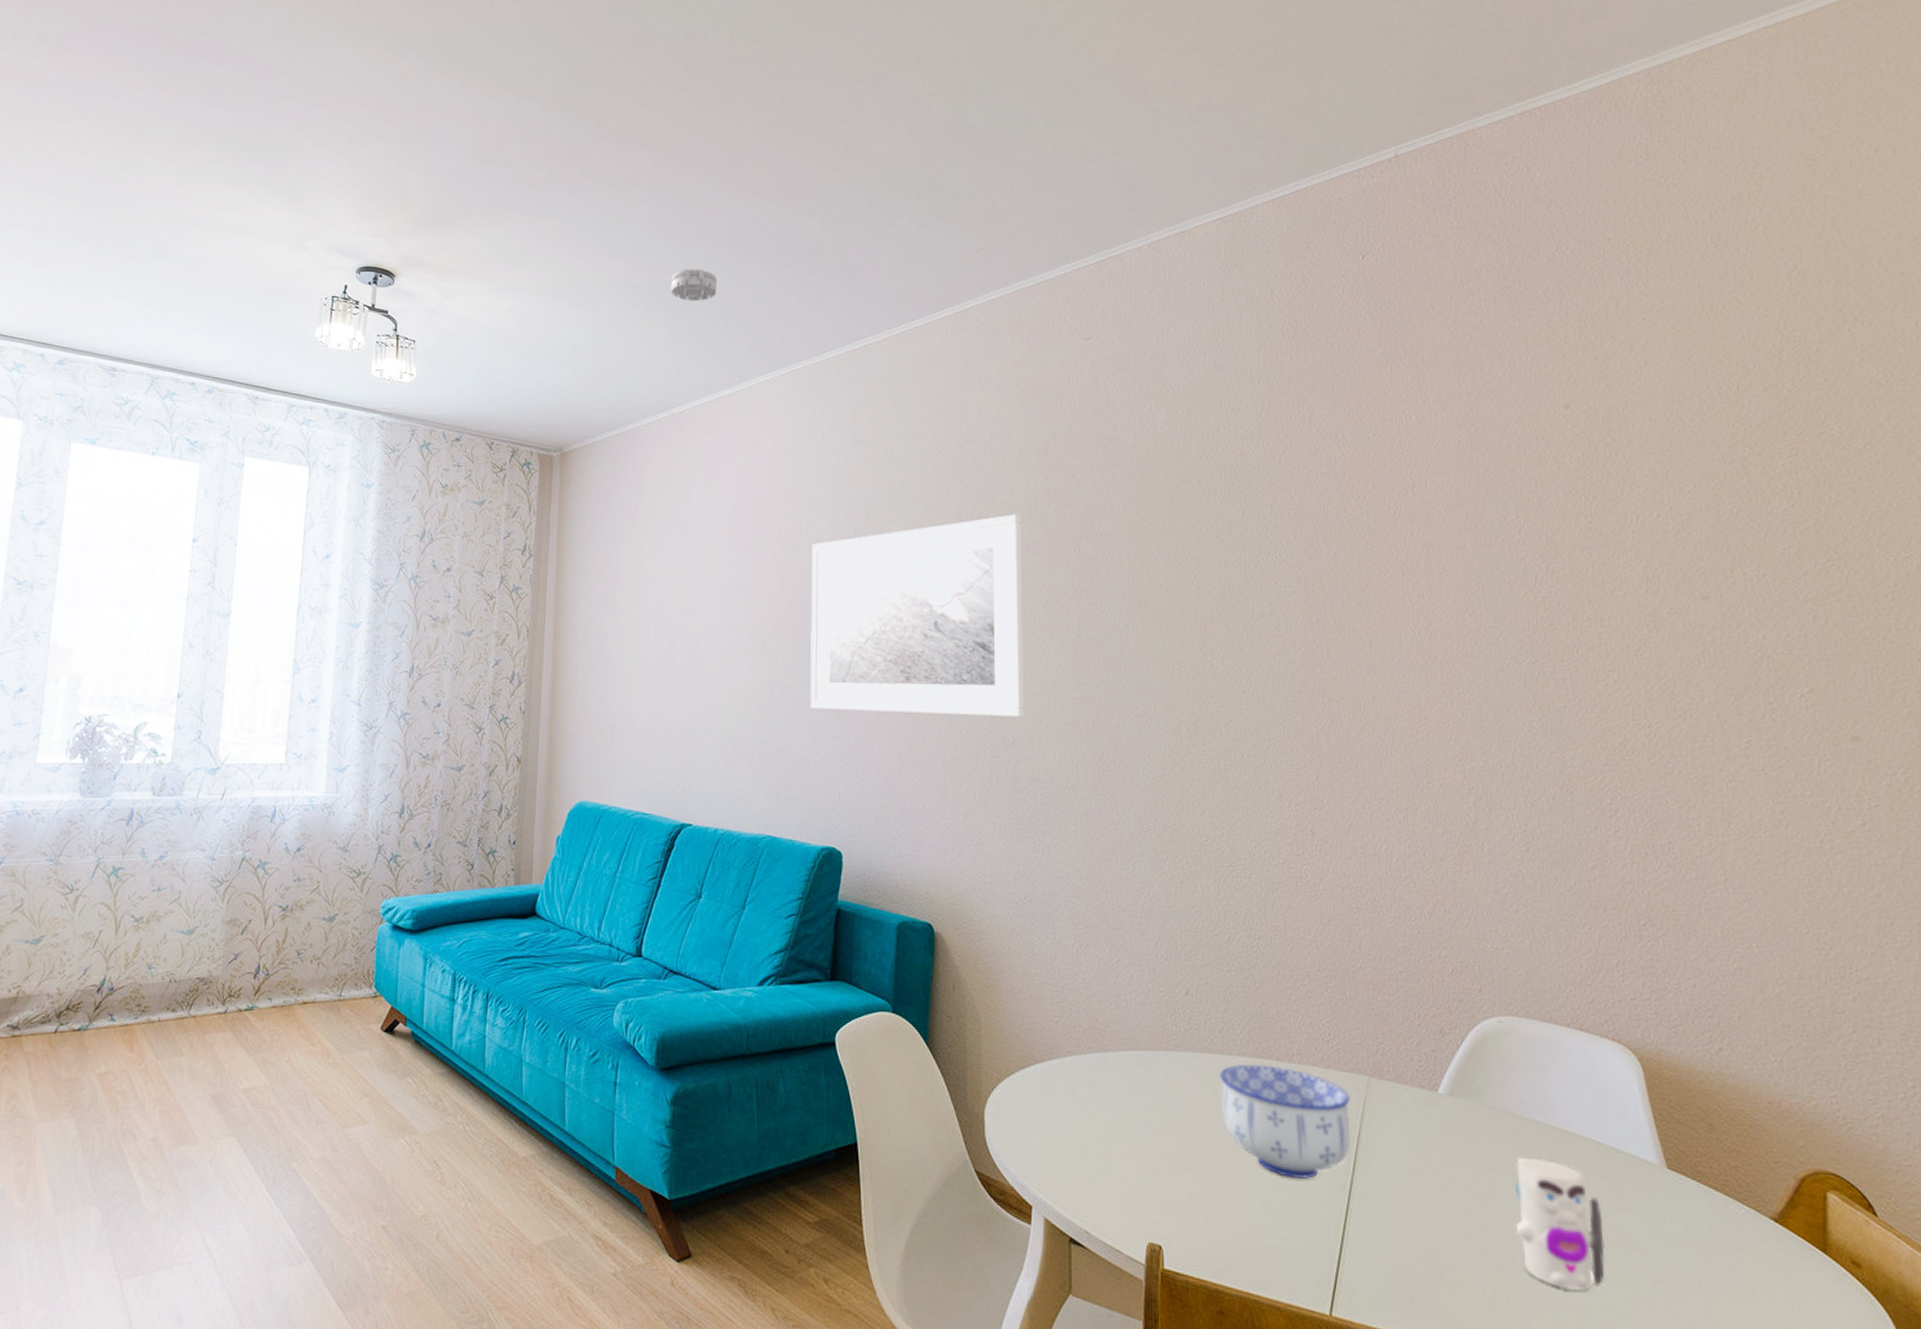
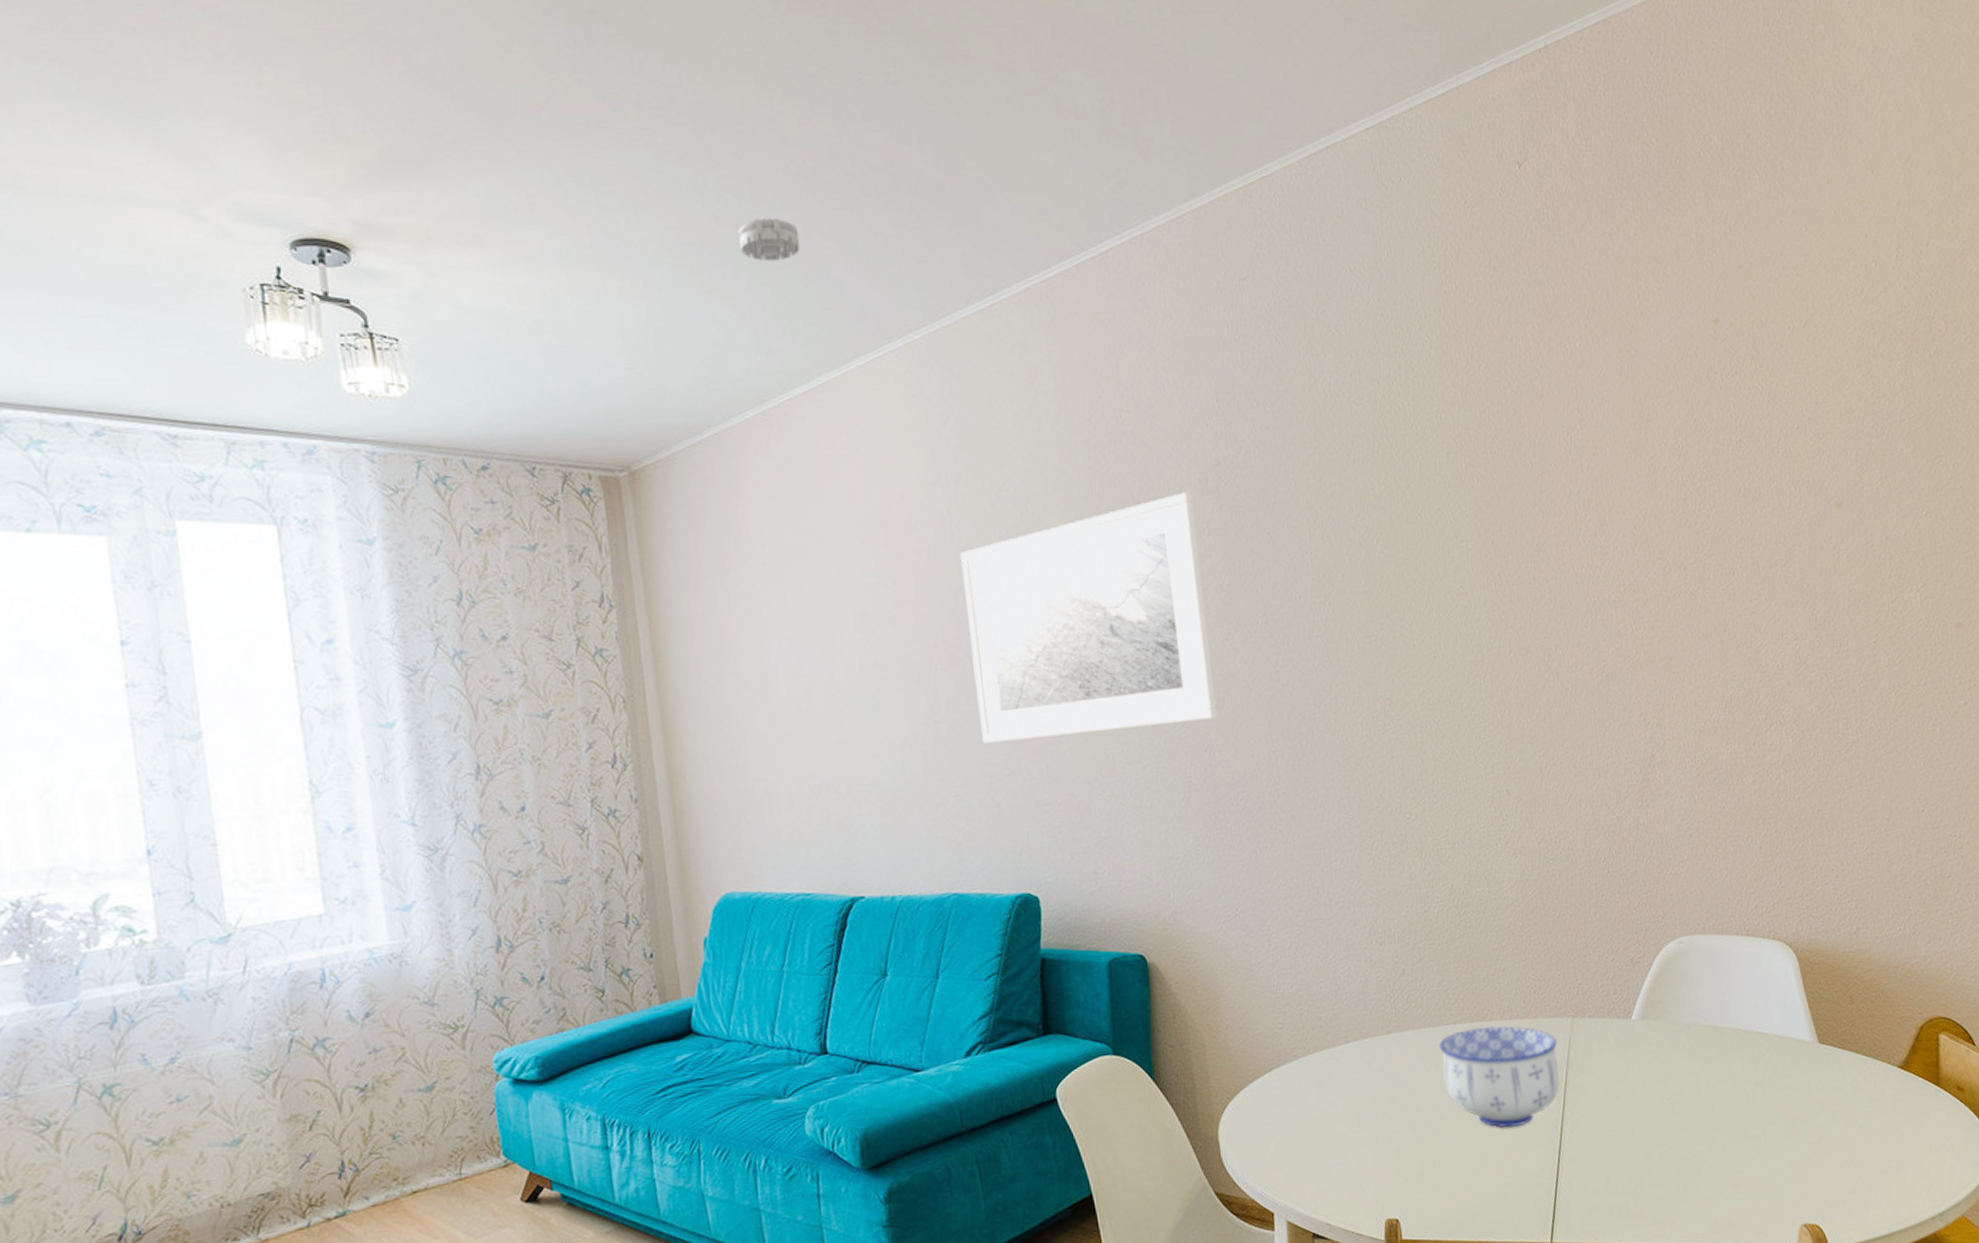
toy: present [1515,1157,1605,1291] -> none [1699,1058,1773,1168]

